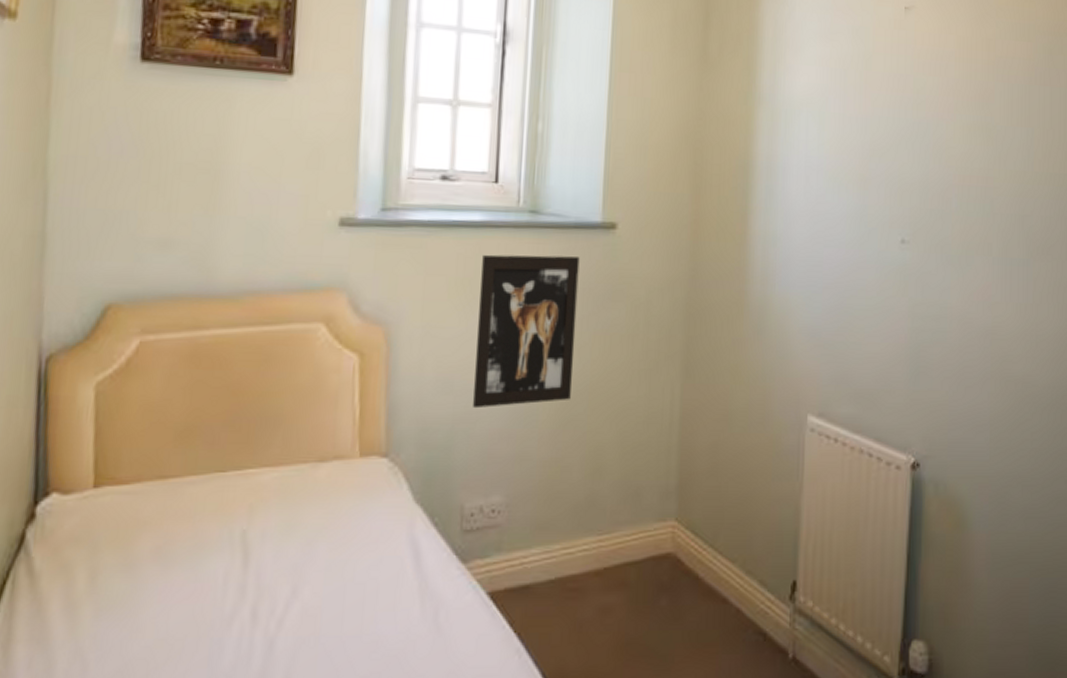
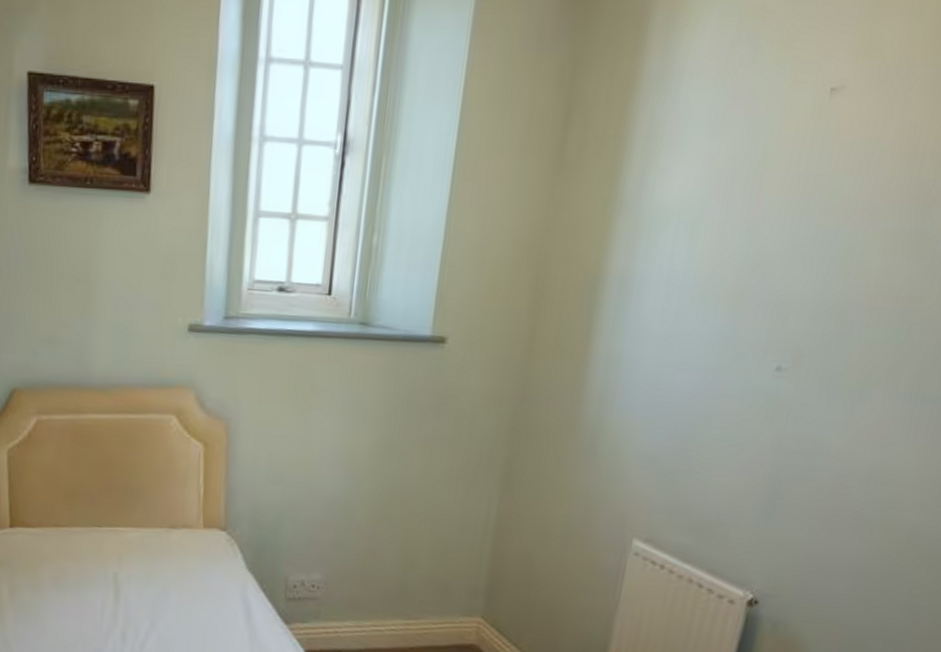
wall art: present [473,254,580,409] -> none [299,362,406,500]

